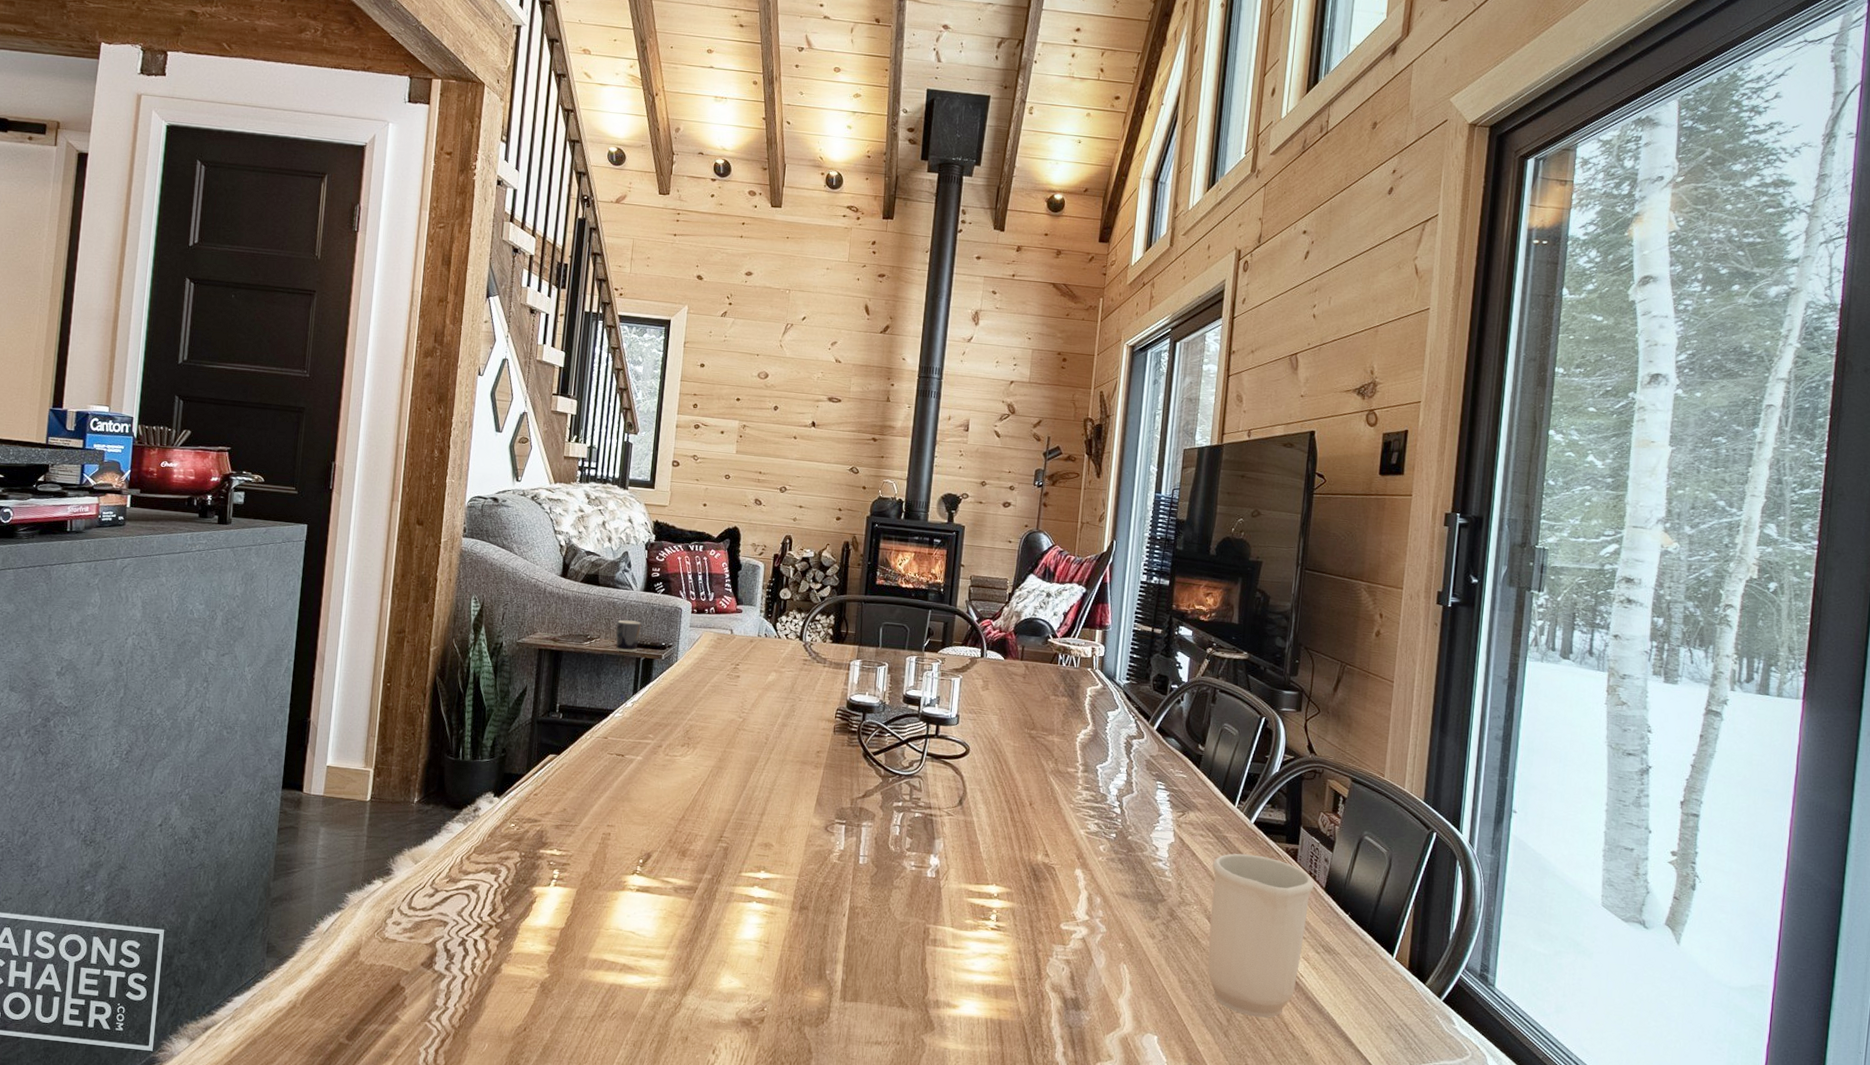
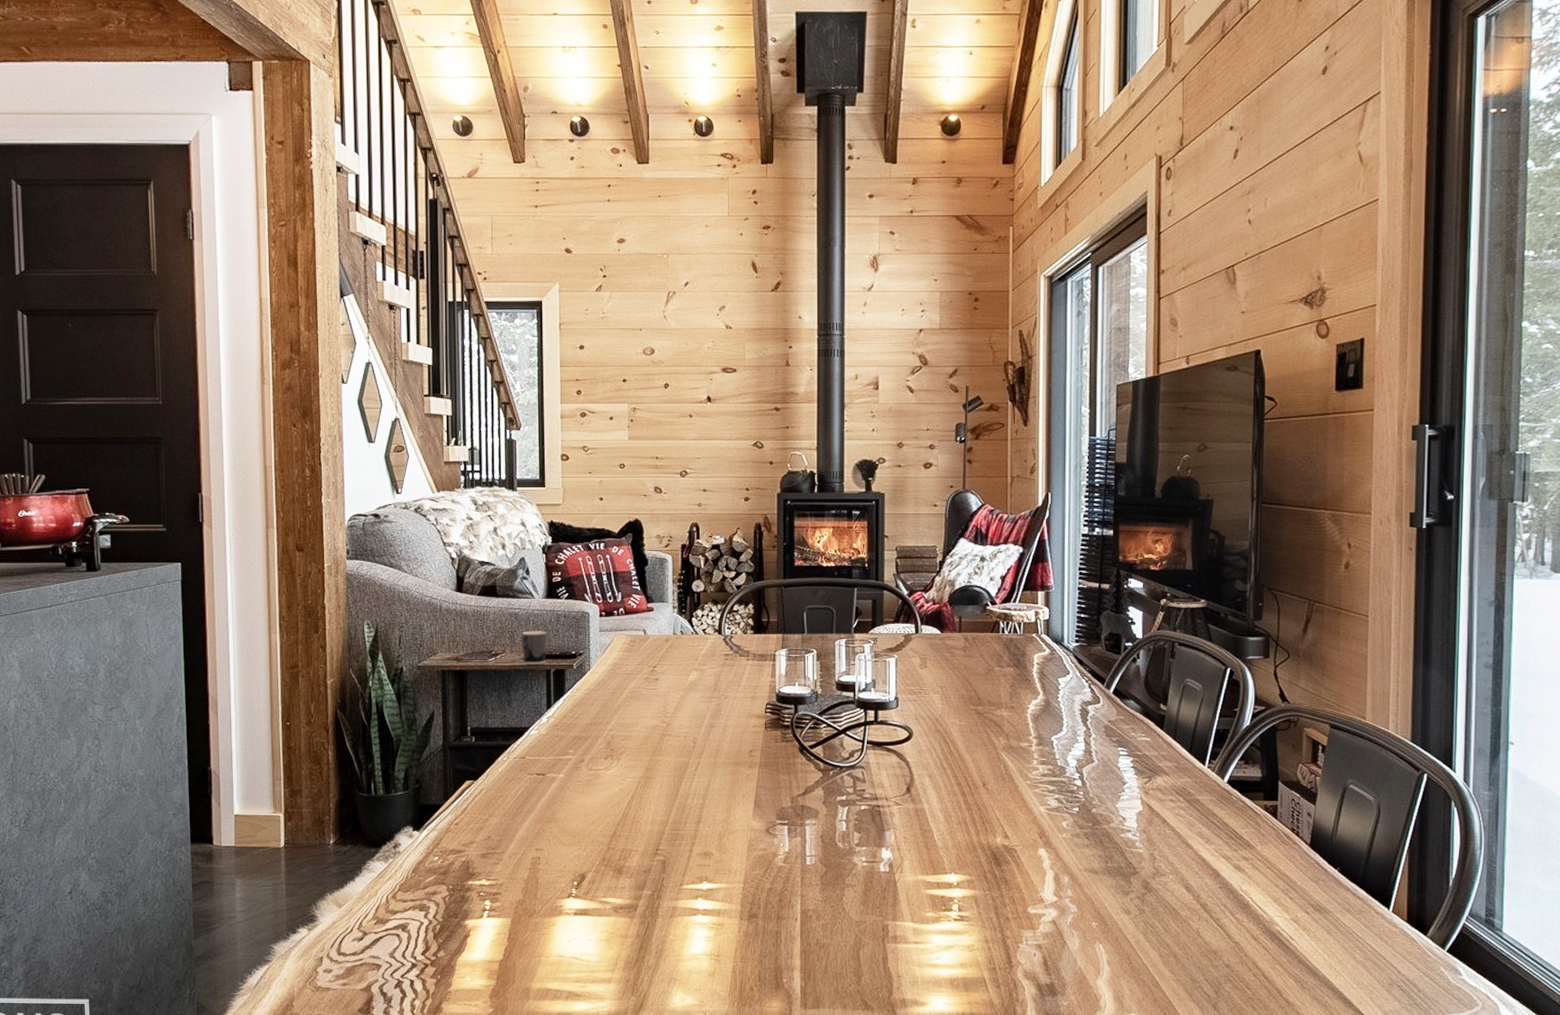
mug: present [1207,853,1315,1018] -> none [1185,816,1299,986]

